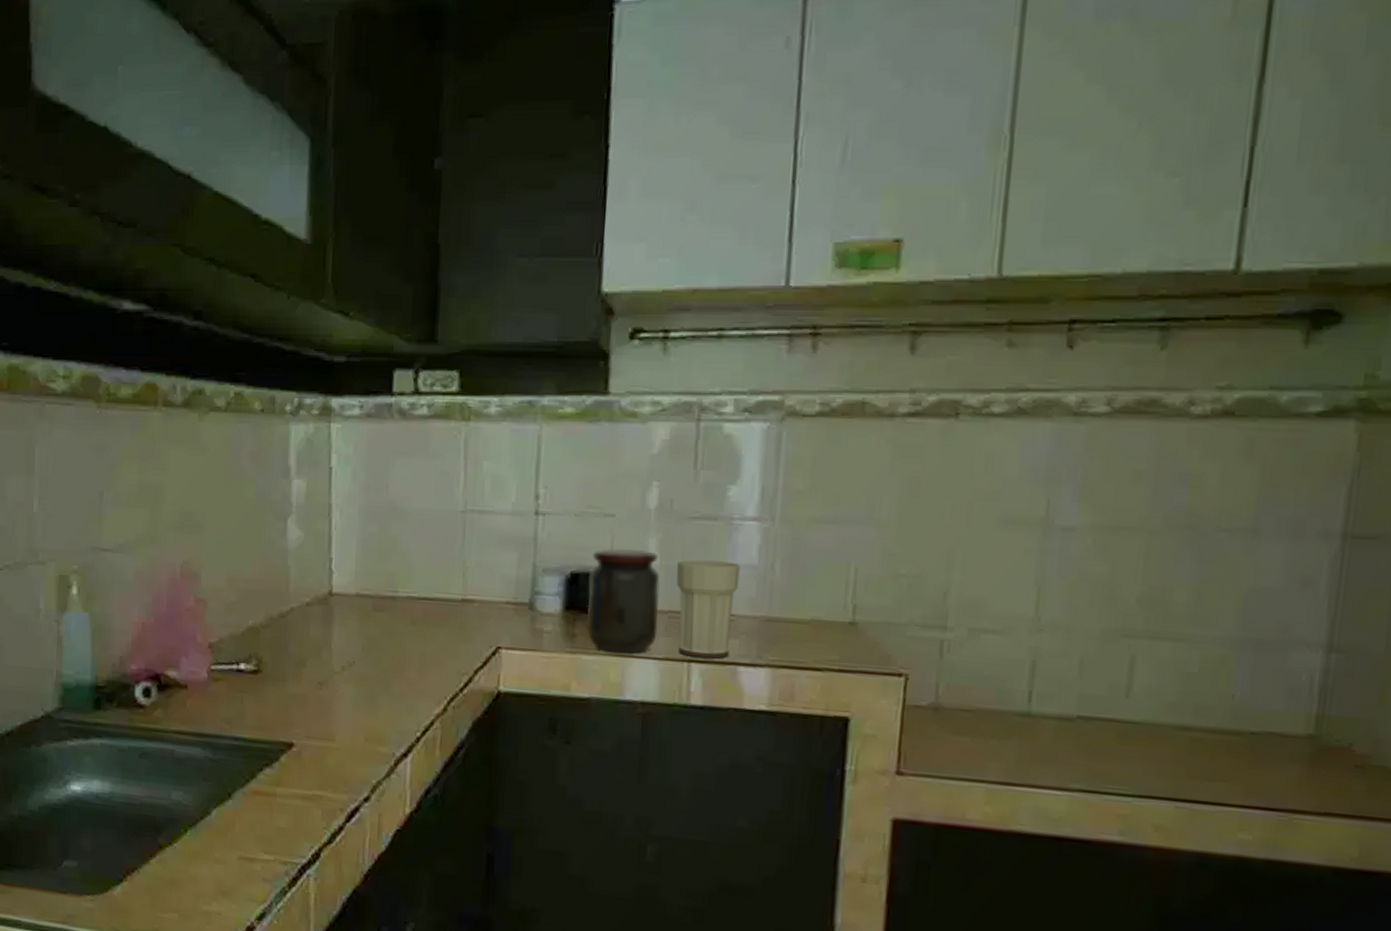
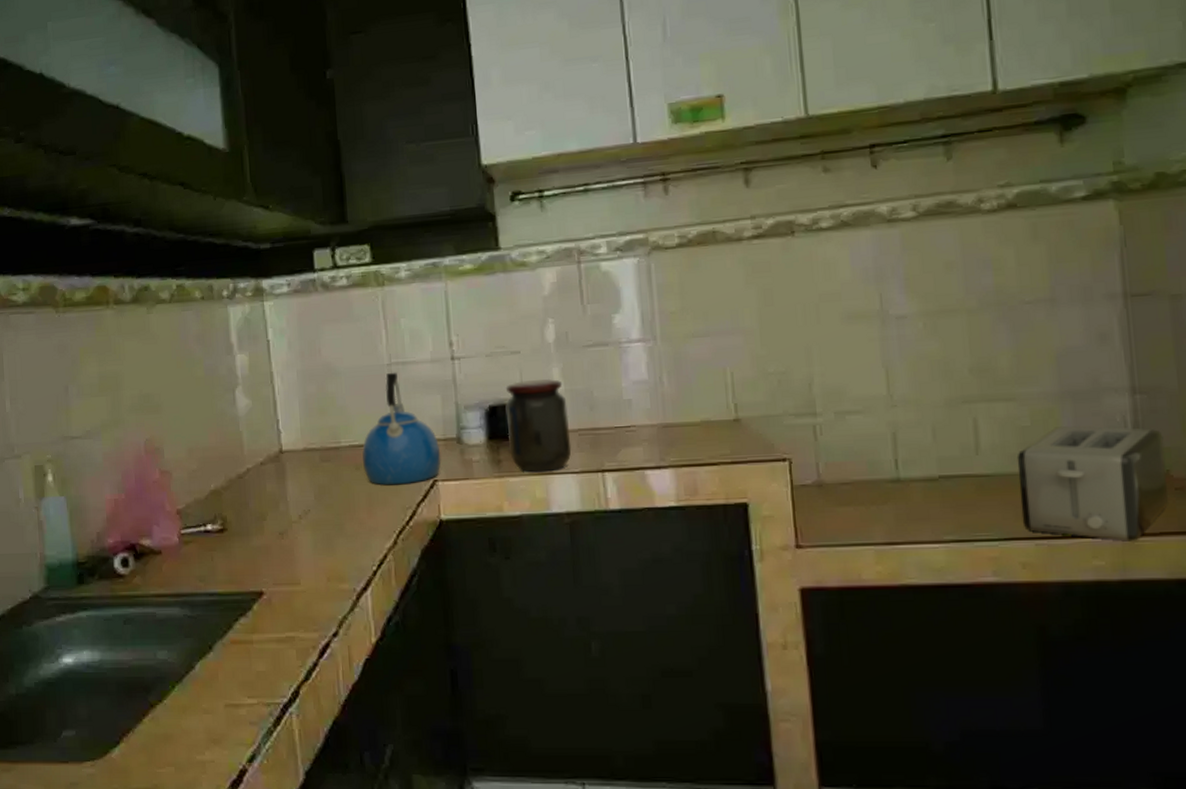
kettle: none [420,520,509,648] -> present [362,372,441,486]
cup: present [676,559,741,659] -> none [579,380,636,467]
toaster: none [1165,678,1354,818] -> present [1016,426,1168,542]

